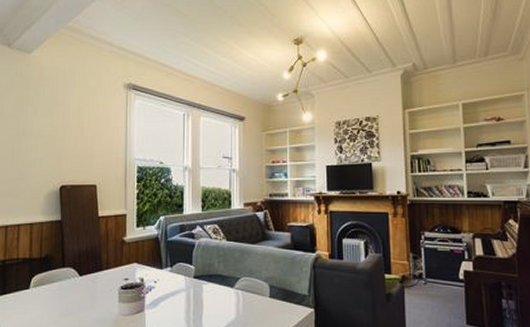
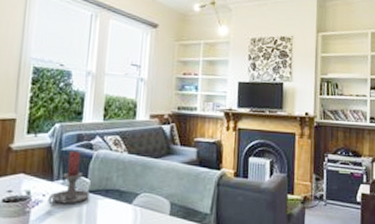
candle holder: none [159,240,195,289] -> present [48,150,90,204]

